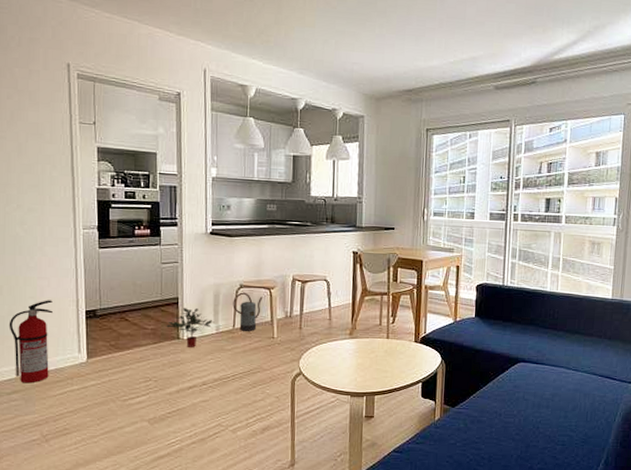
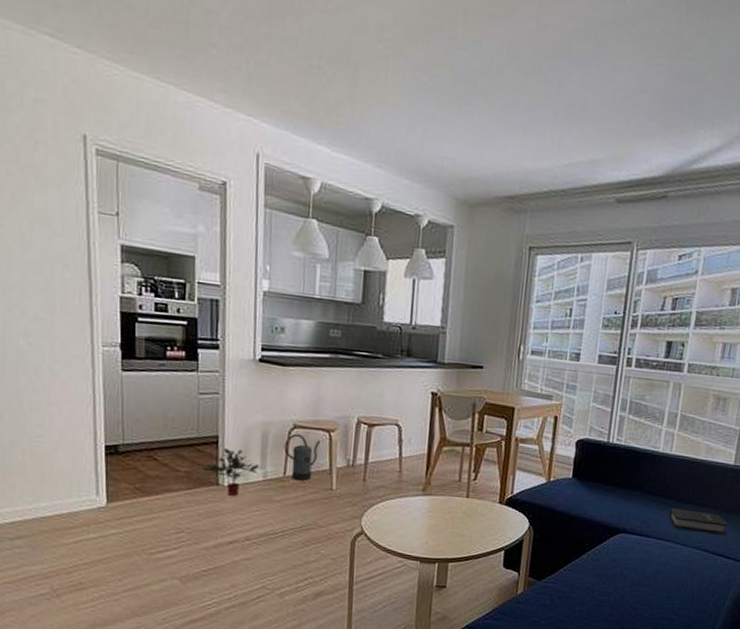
fire extinguisher: present [9,300,53,384] -> none [11,430,65,529]
hardback book: none [560,339,611,360] -> present [669,508,728,536]

